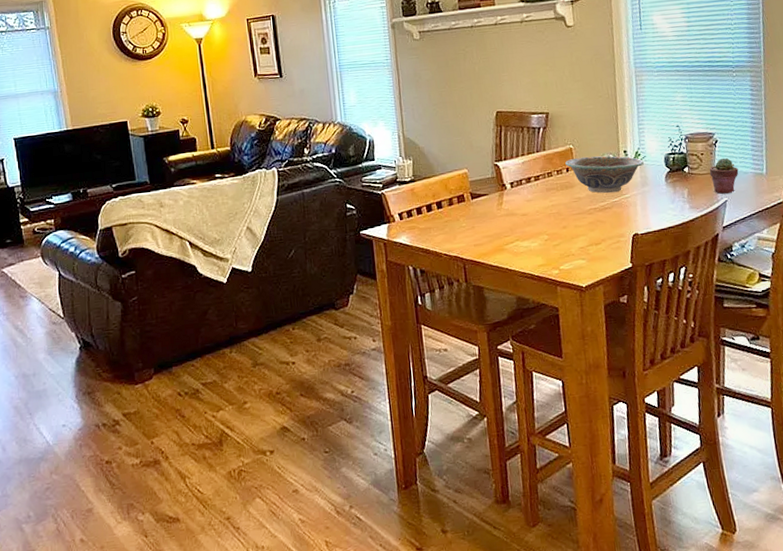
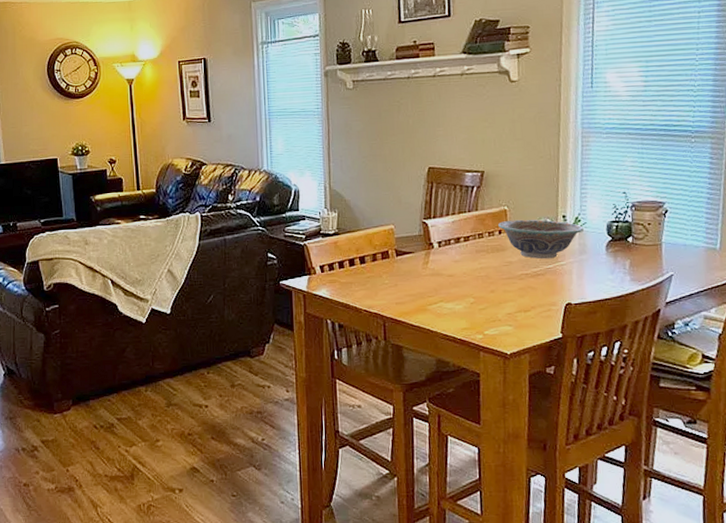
potted succulent: present [709,158,739,194] -> none [655,229,689,268]

